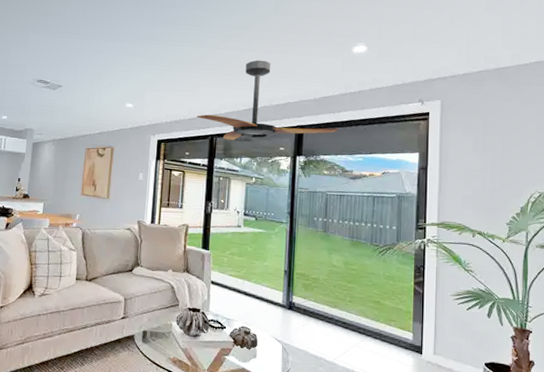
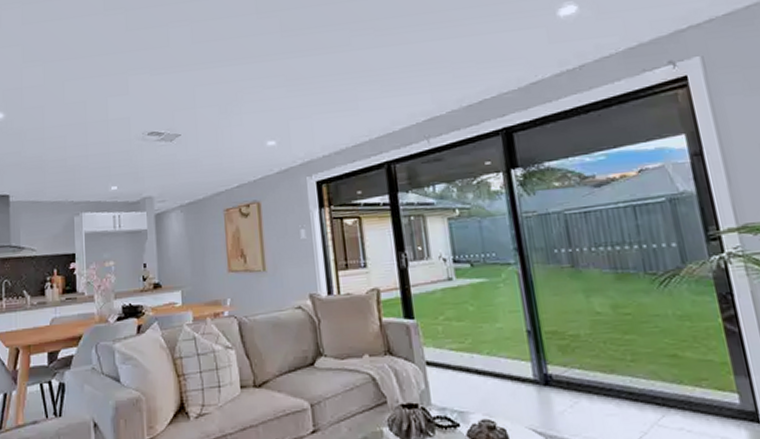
ceiling fan: present [197,60,339,141] -> none [363,50,563,165]

